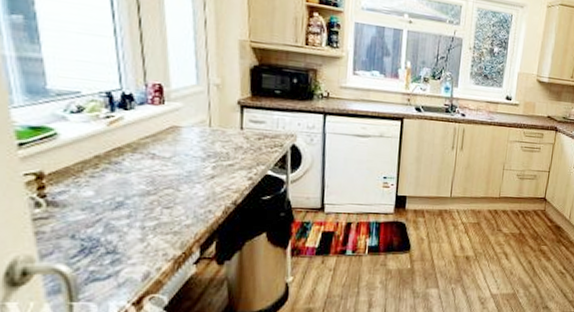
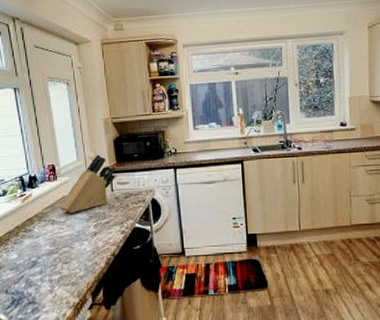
knife block: none [164,82,249,148] -> present [59,154,116,213]

